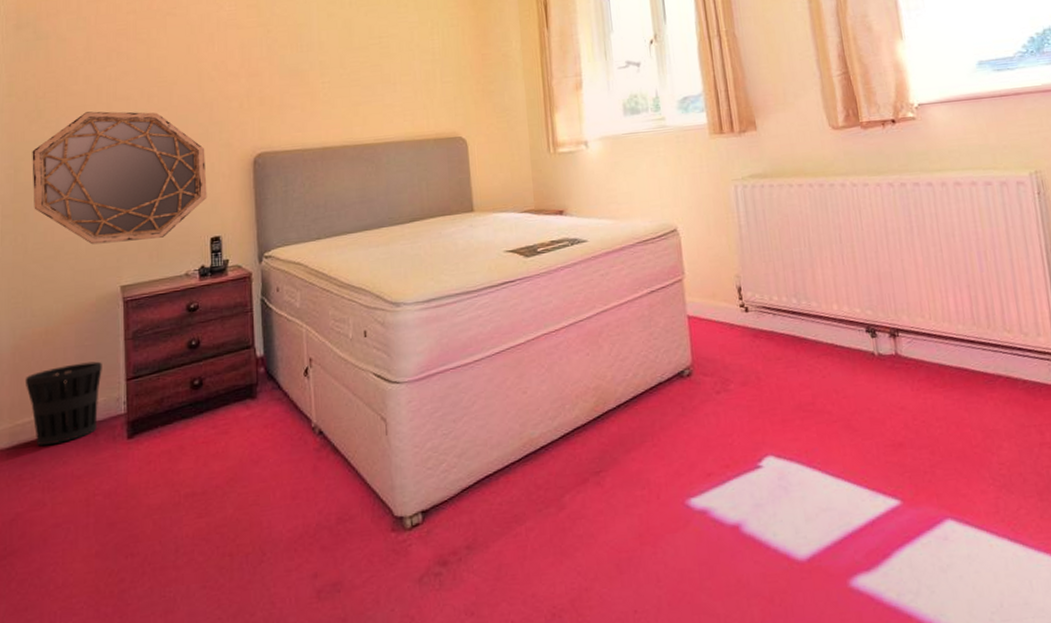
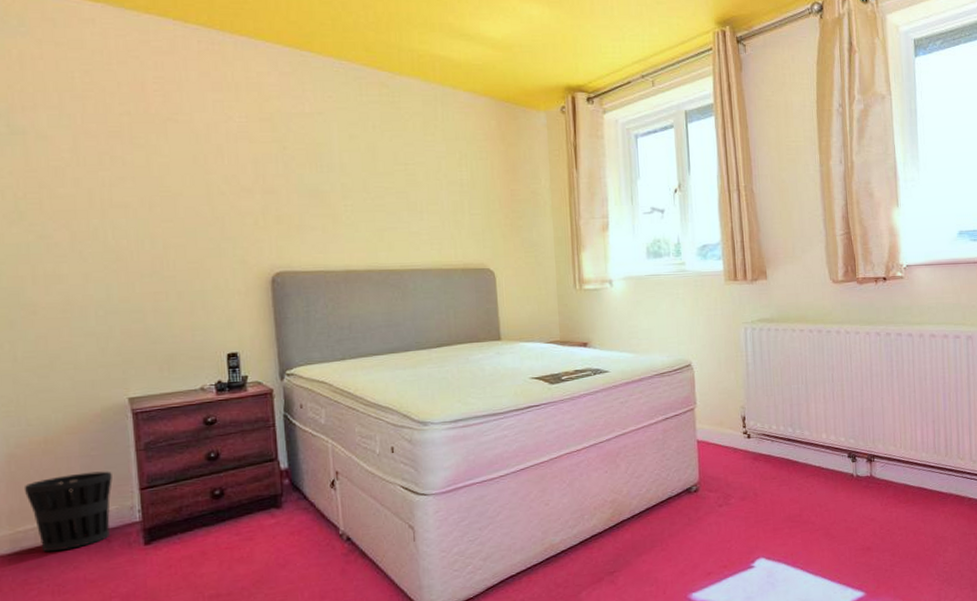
home mirror: present [32,111,207,245] -> none [14,217,222,356]

